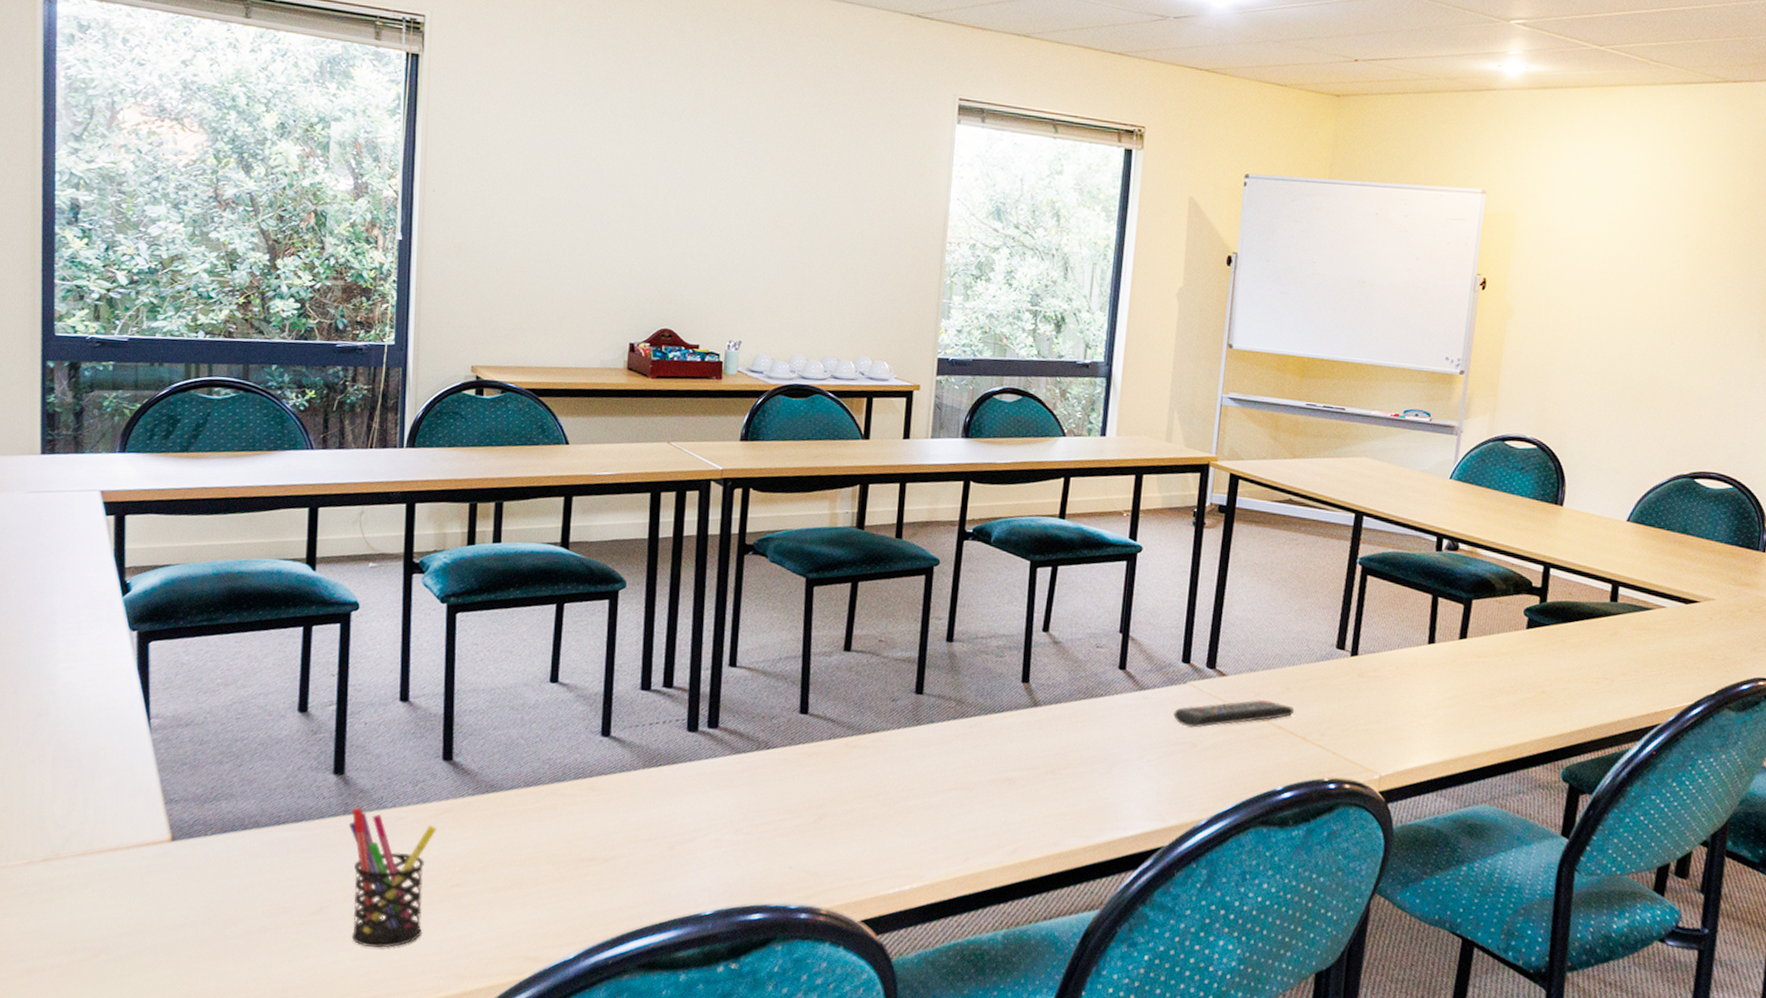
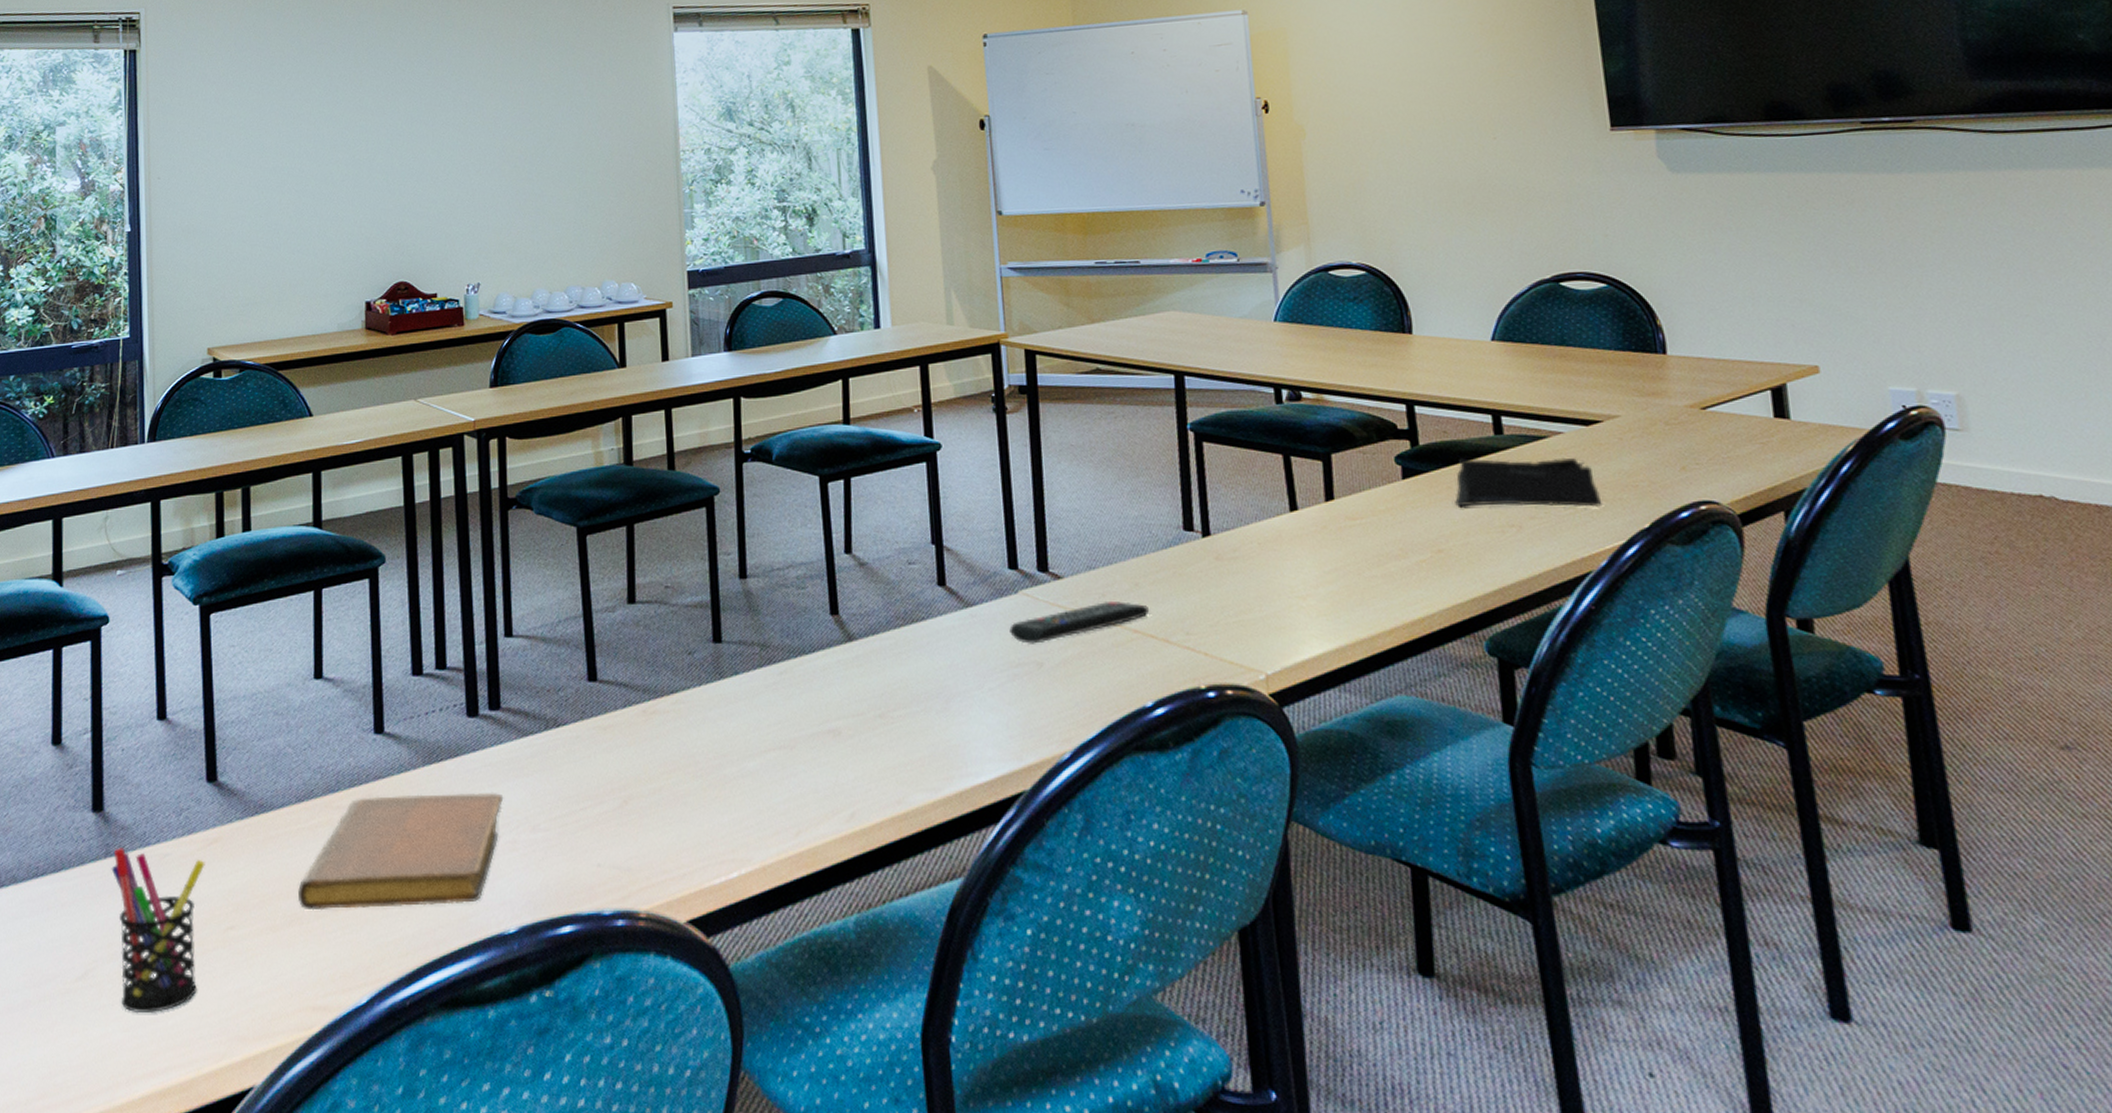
notebook: none [520,789,713,886] -> present [298,792,504,911]
speaker: none [1564,618,1683,672] -> present [1455,457,1603,507]

